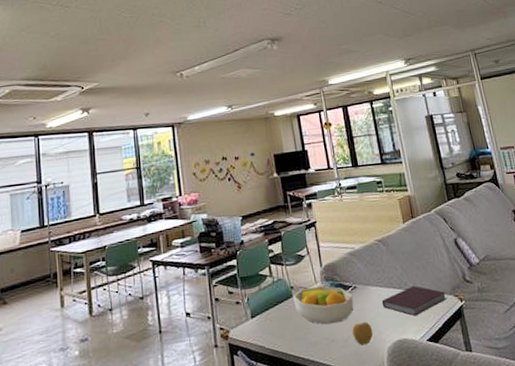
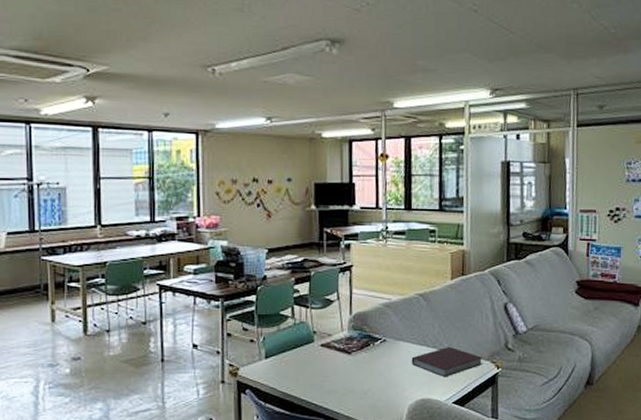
fruit bowl: present [293,285,354,325] -> none [314,334,381,374]
apple: present [352,321,373,346] -> none [373,376,396,400]

